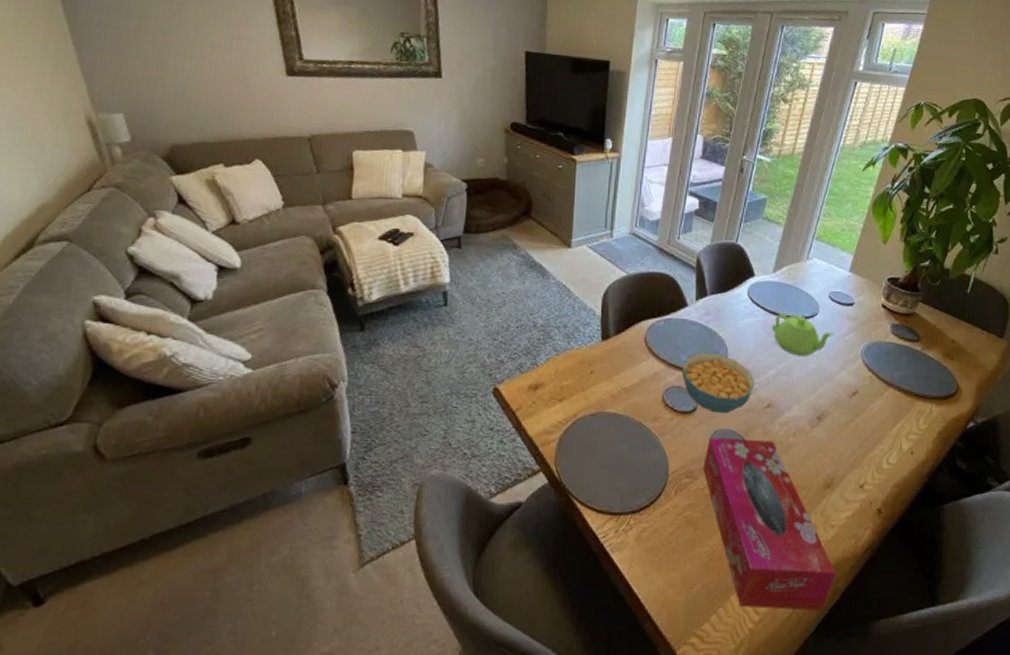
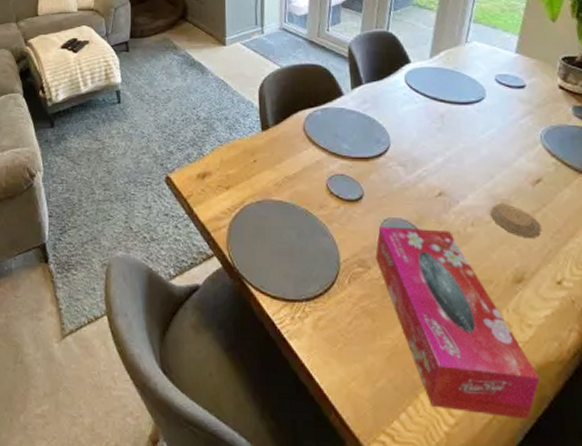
cereal bowl: present [681,352,755,413] -> none [343,140,423,201]
teapot: present [772,314,835,356] -> none [435,99,507,142]
coaster: none [811,414,852,447] -> present [490,203,542,239]

